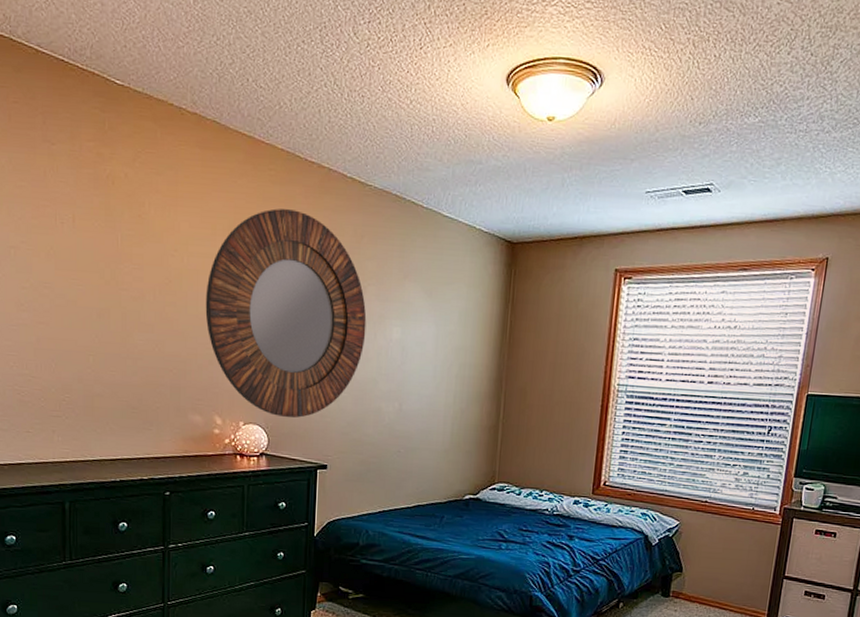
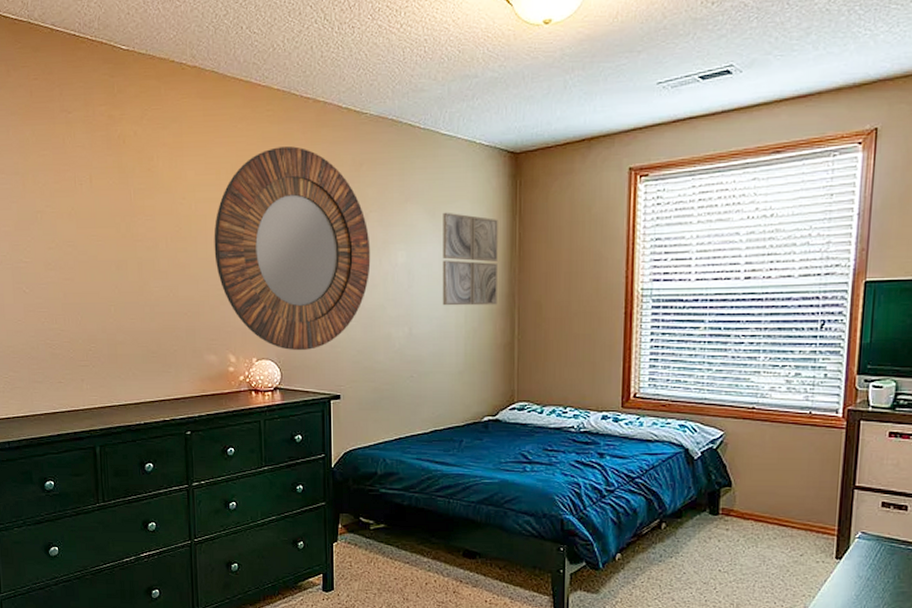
wall art: none [433,293,492,389] -> present [442,212,498,306]

